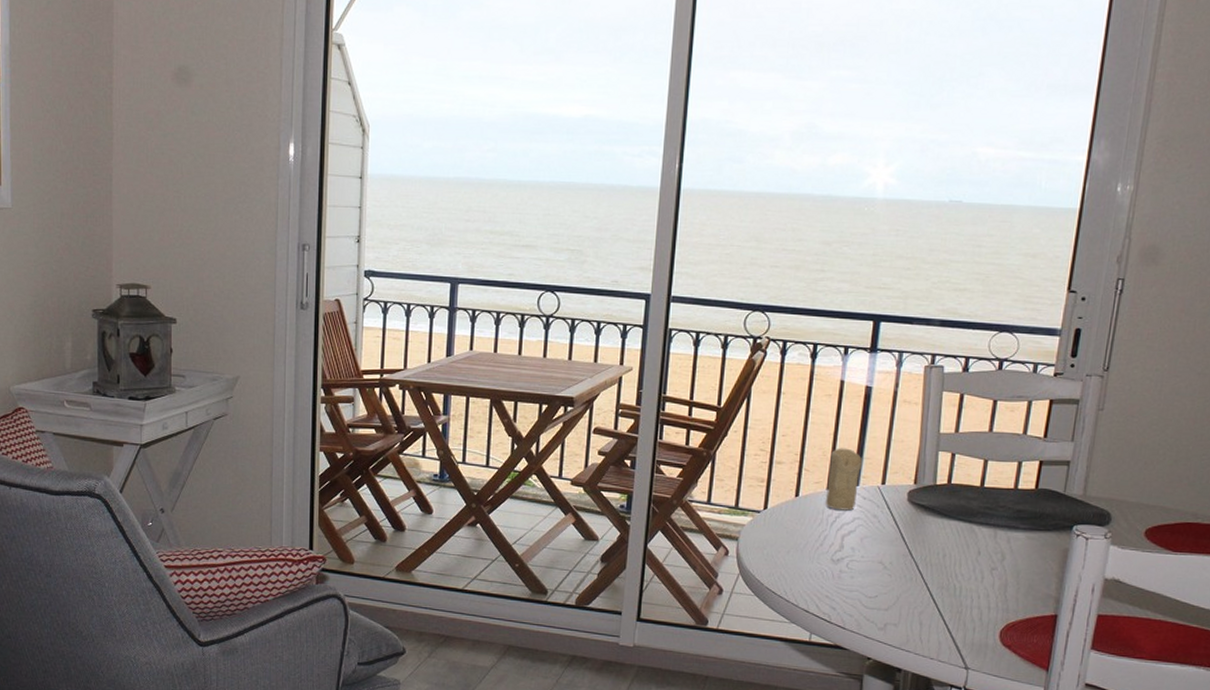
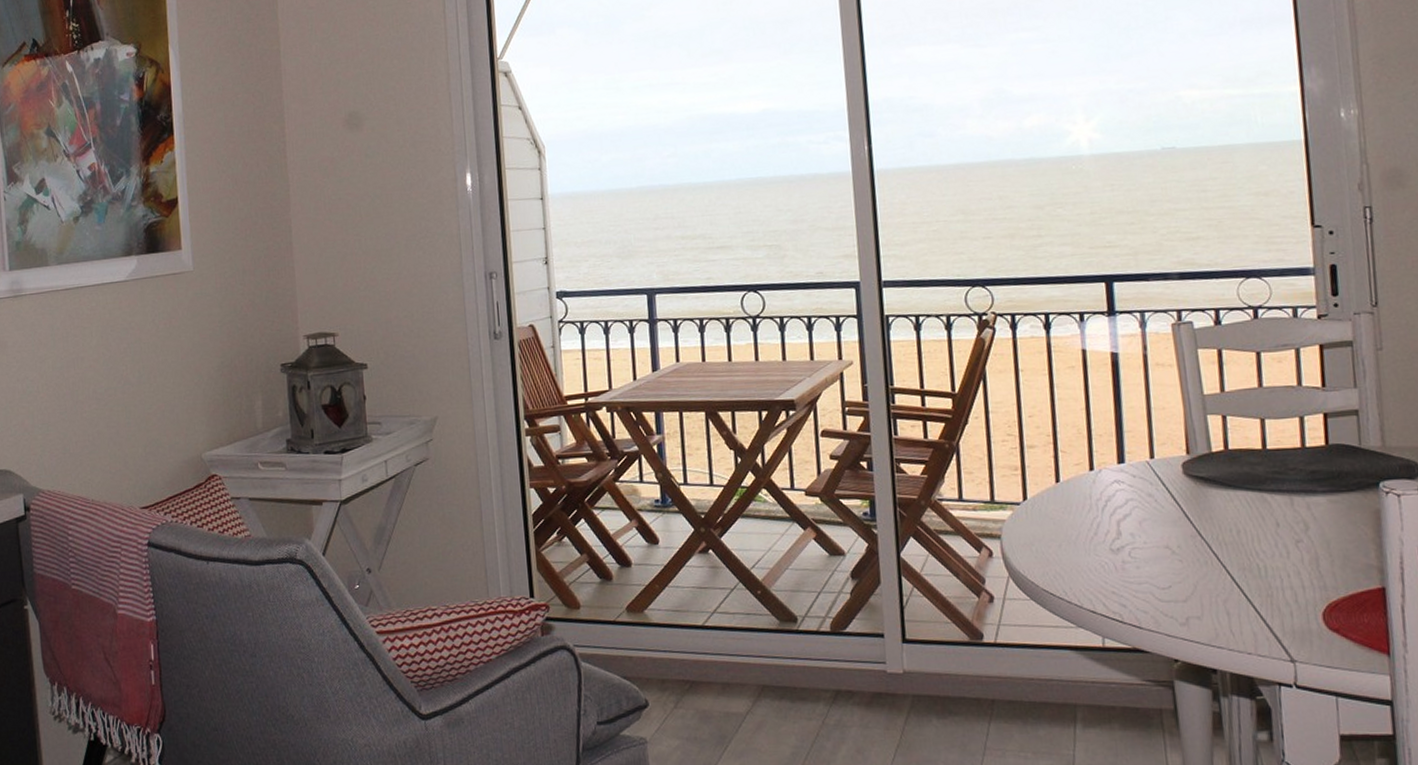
candle: present [826,448,863,511] -> none [1087,422,1126,493]

